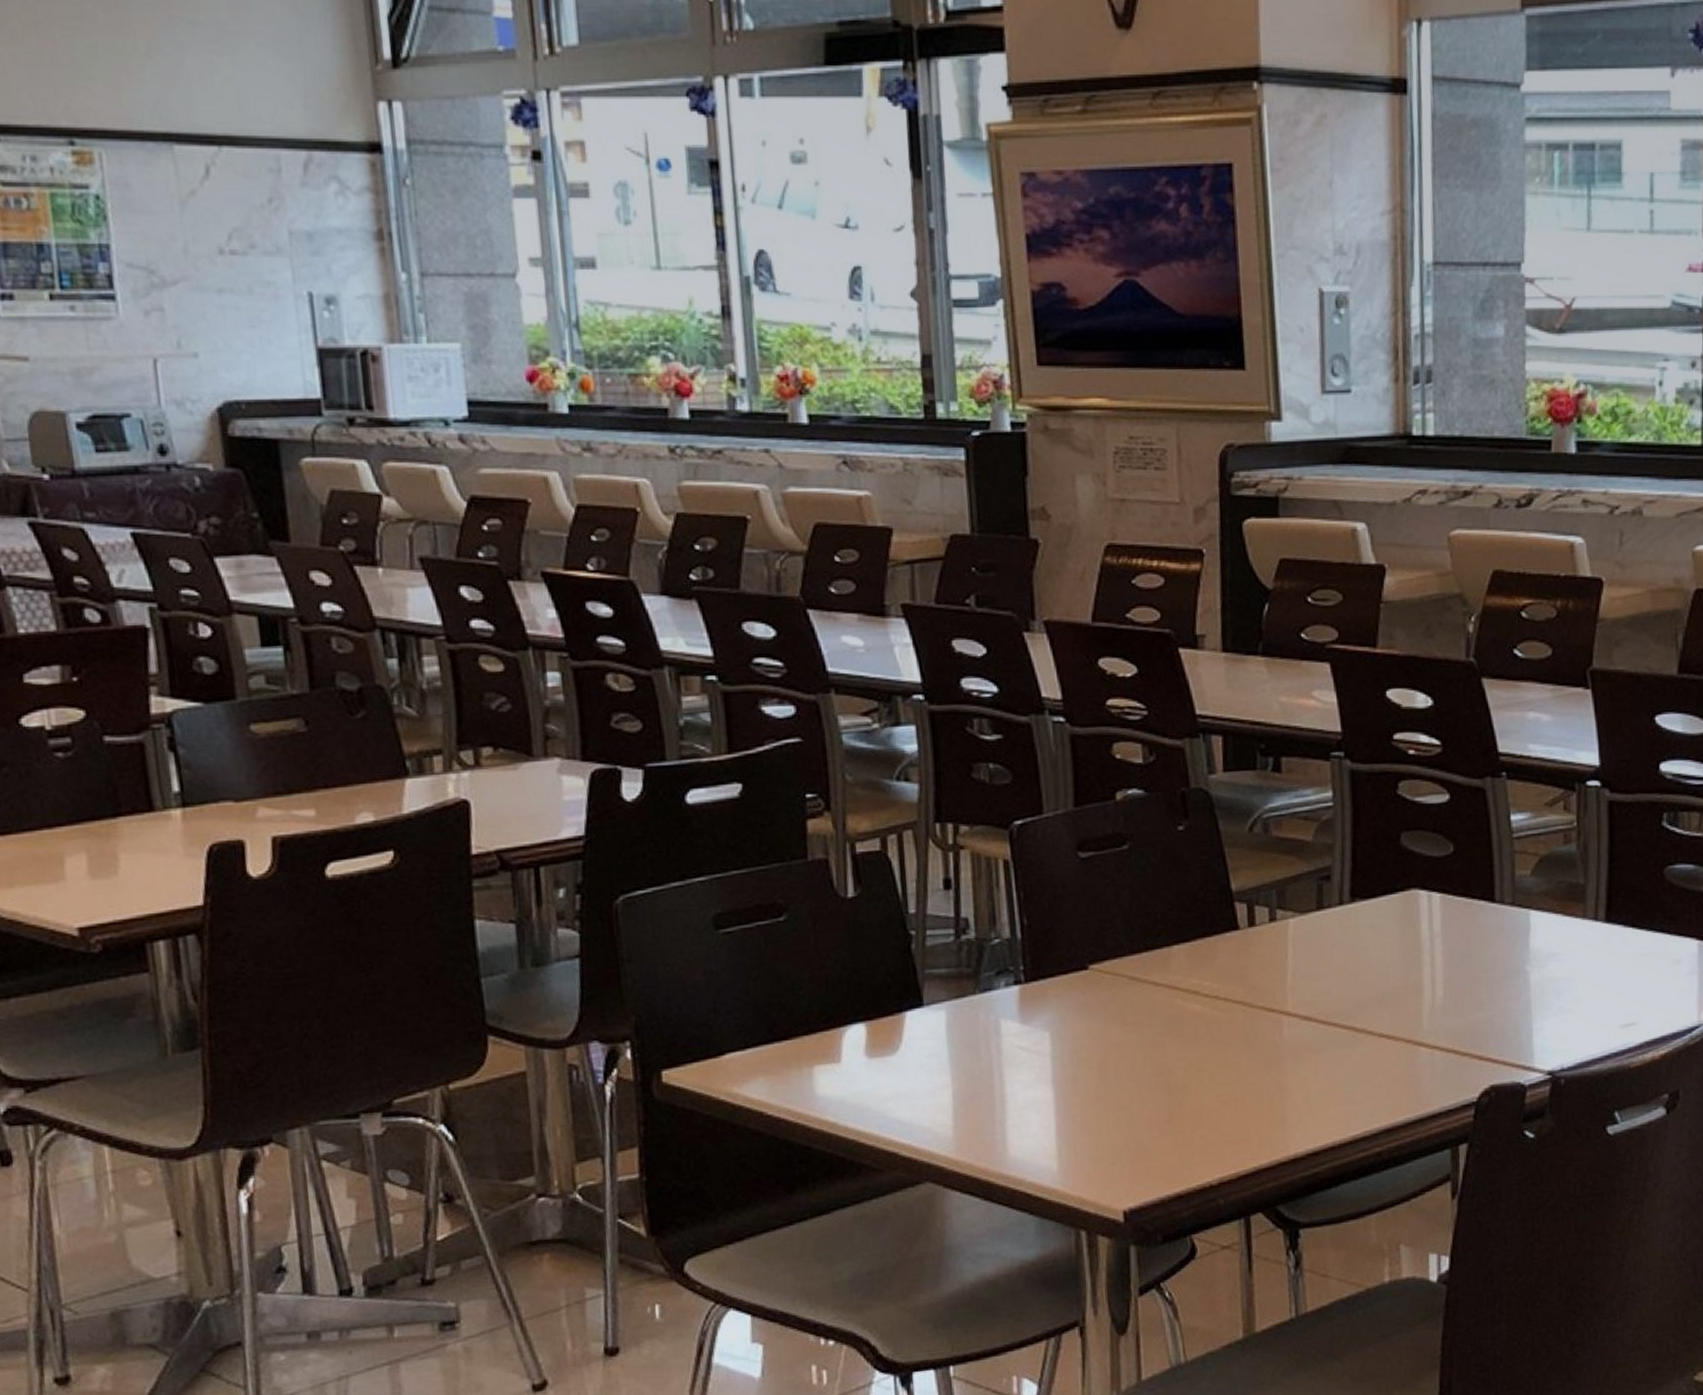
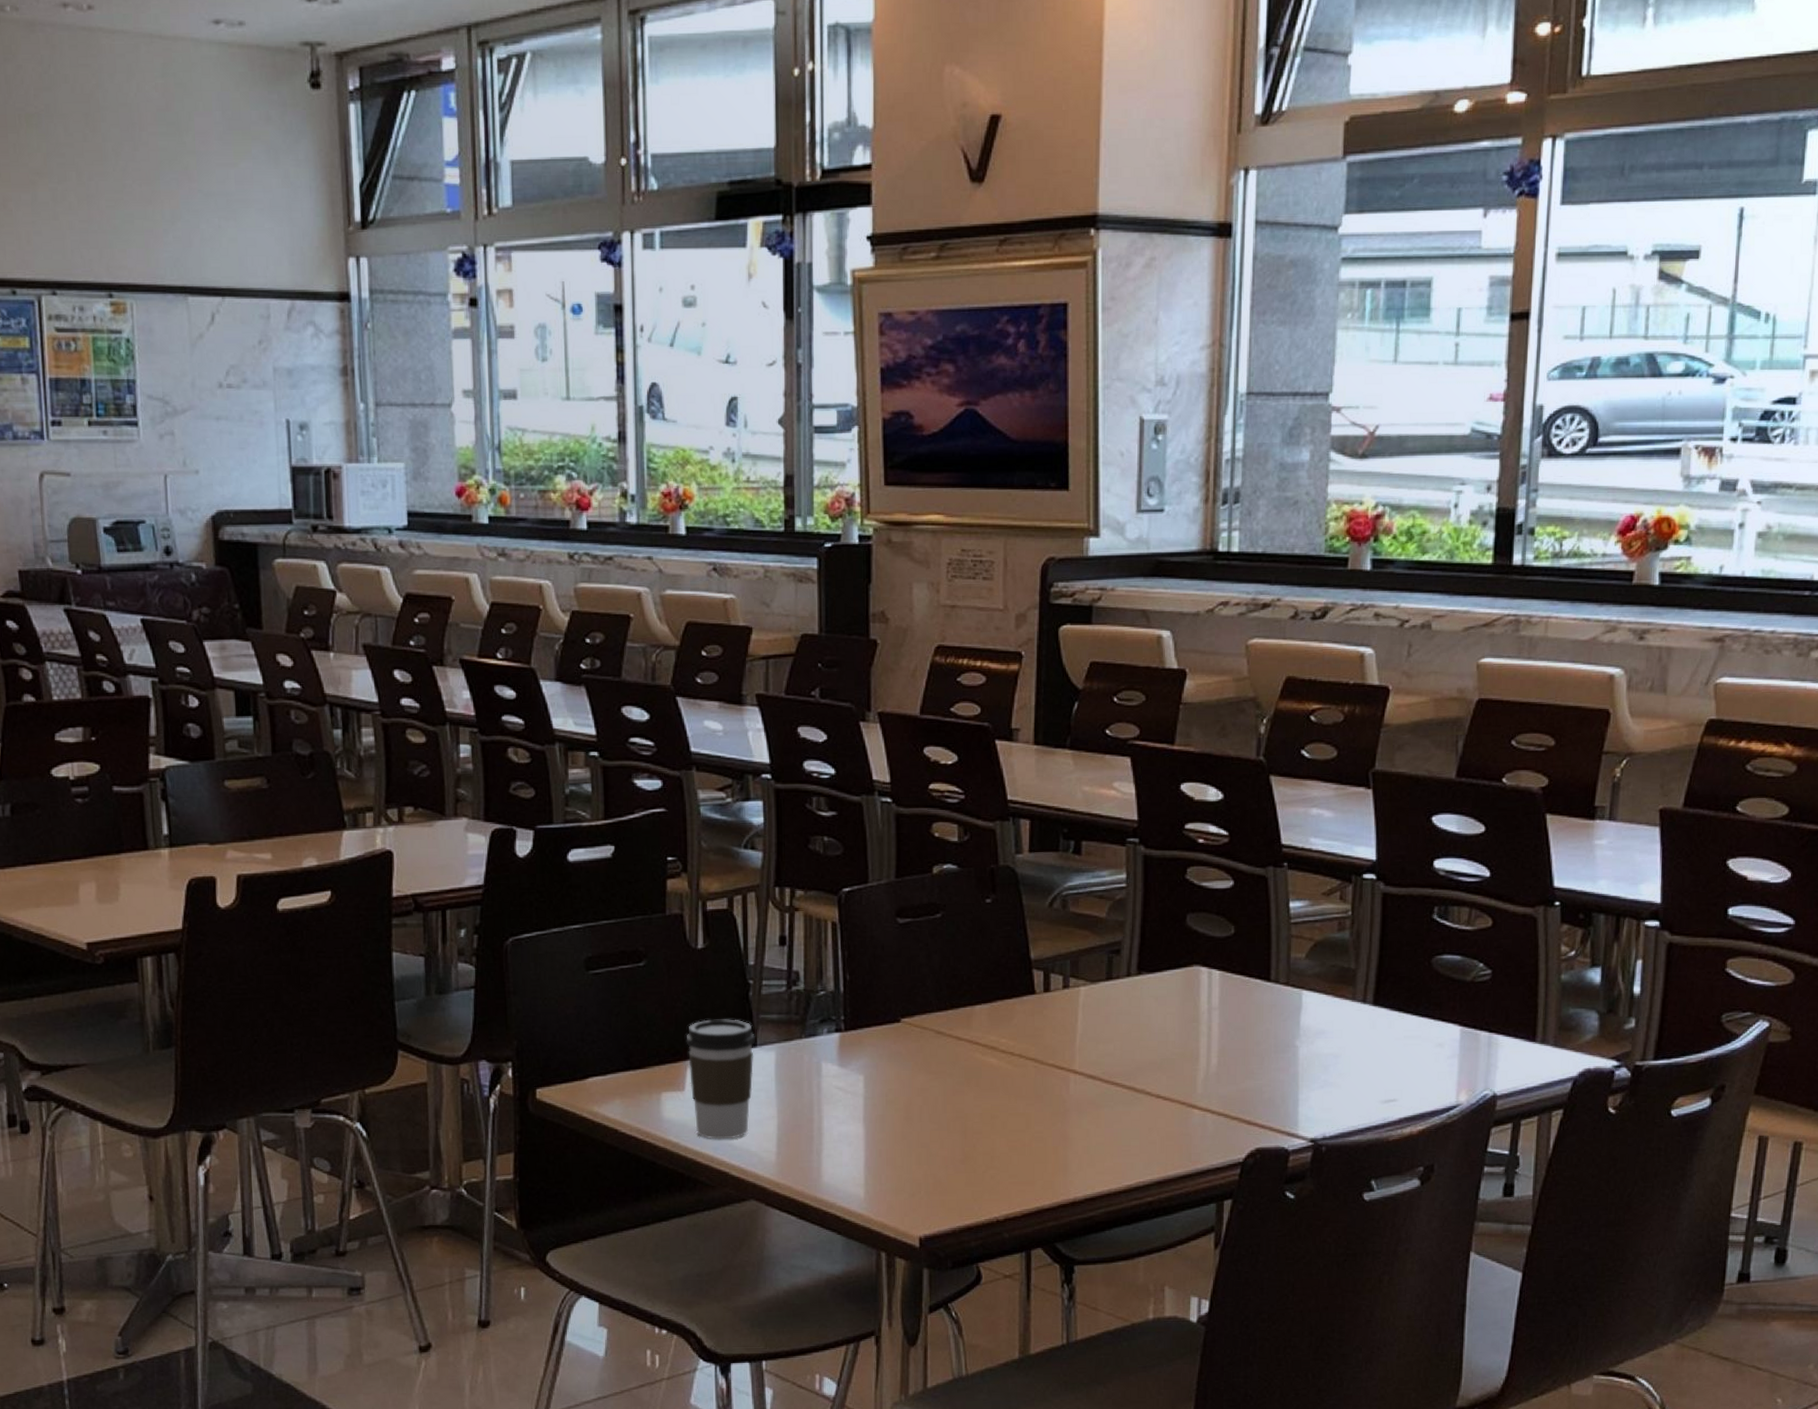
coffee cup: none [839,977,921,1116] -> present [686,1019,755,1140]

